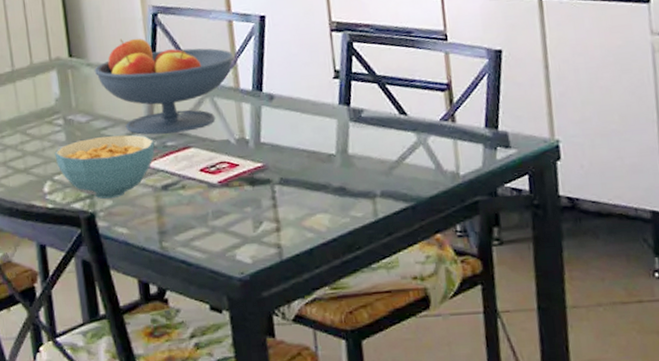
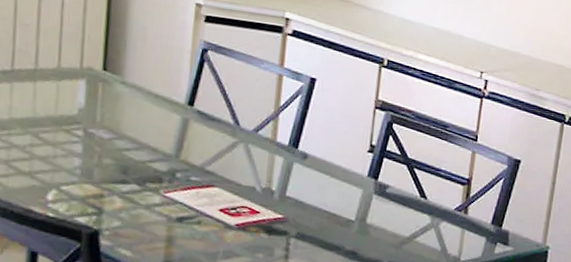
cereal bowl: present [54,135,155,199] -> none [66,156,178,220]
fruit bowl: present [94,38,235,135] -> none [128,65,278,171]

